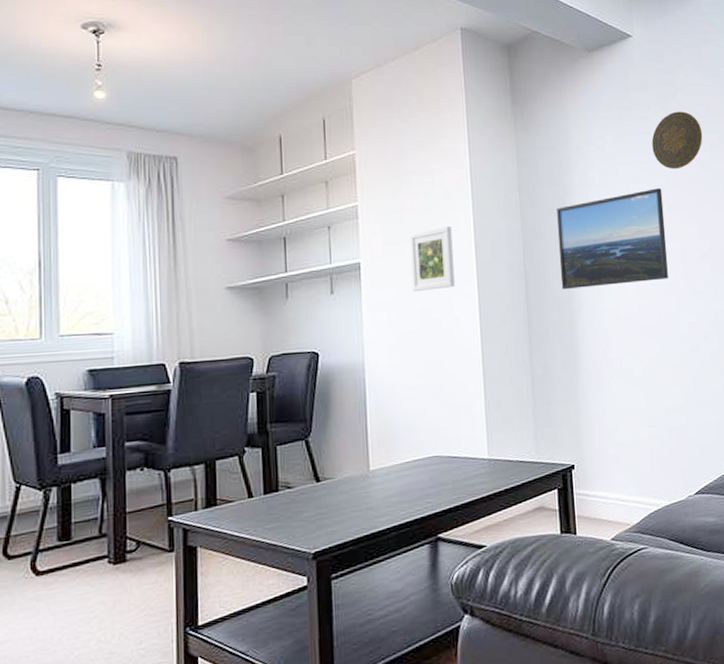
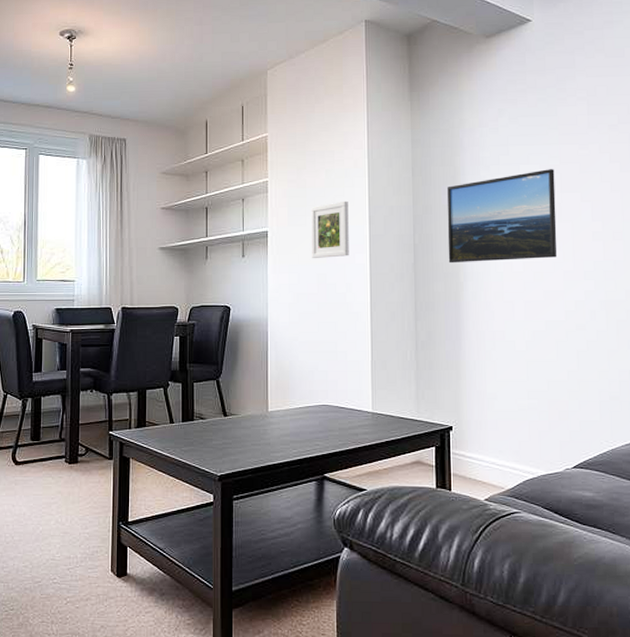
decorative plate: present [652,111,703,170] -> none [546,93,601,151]

